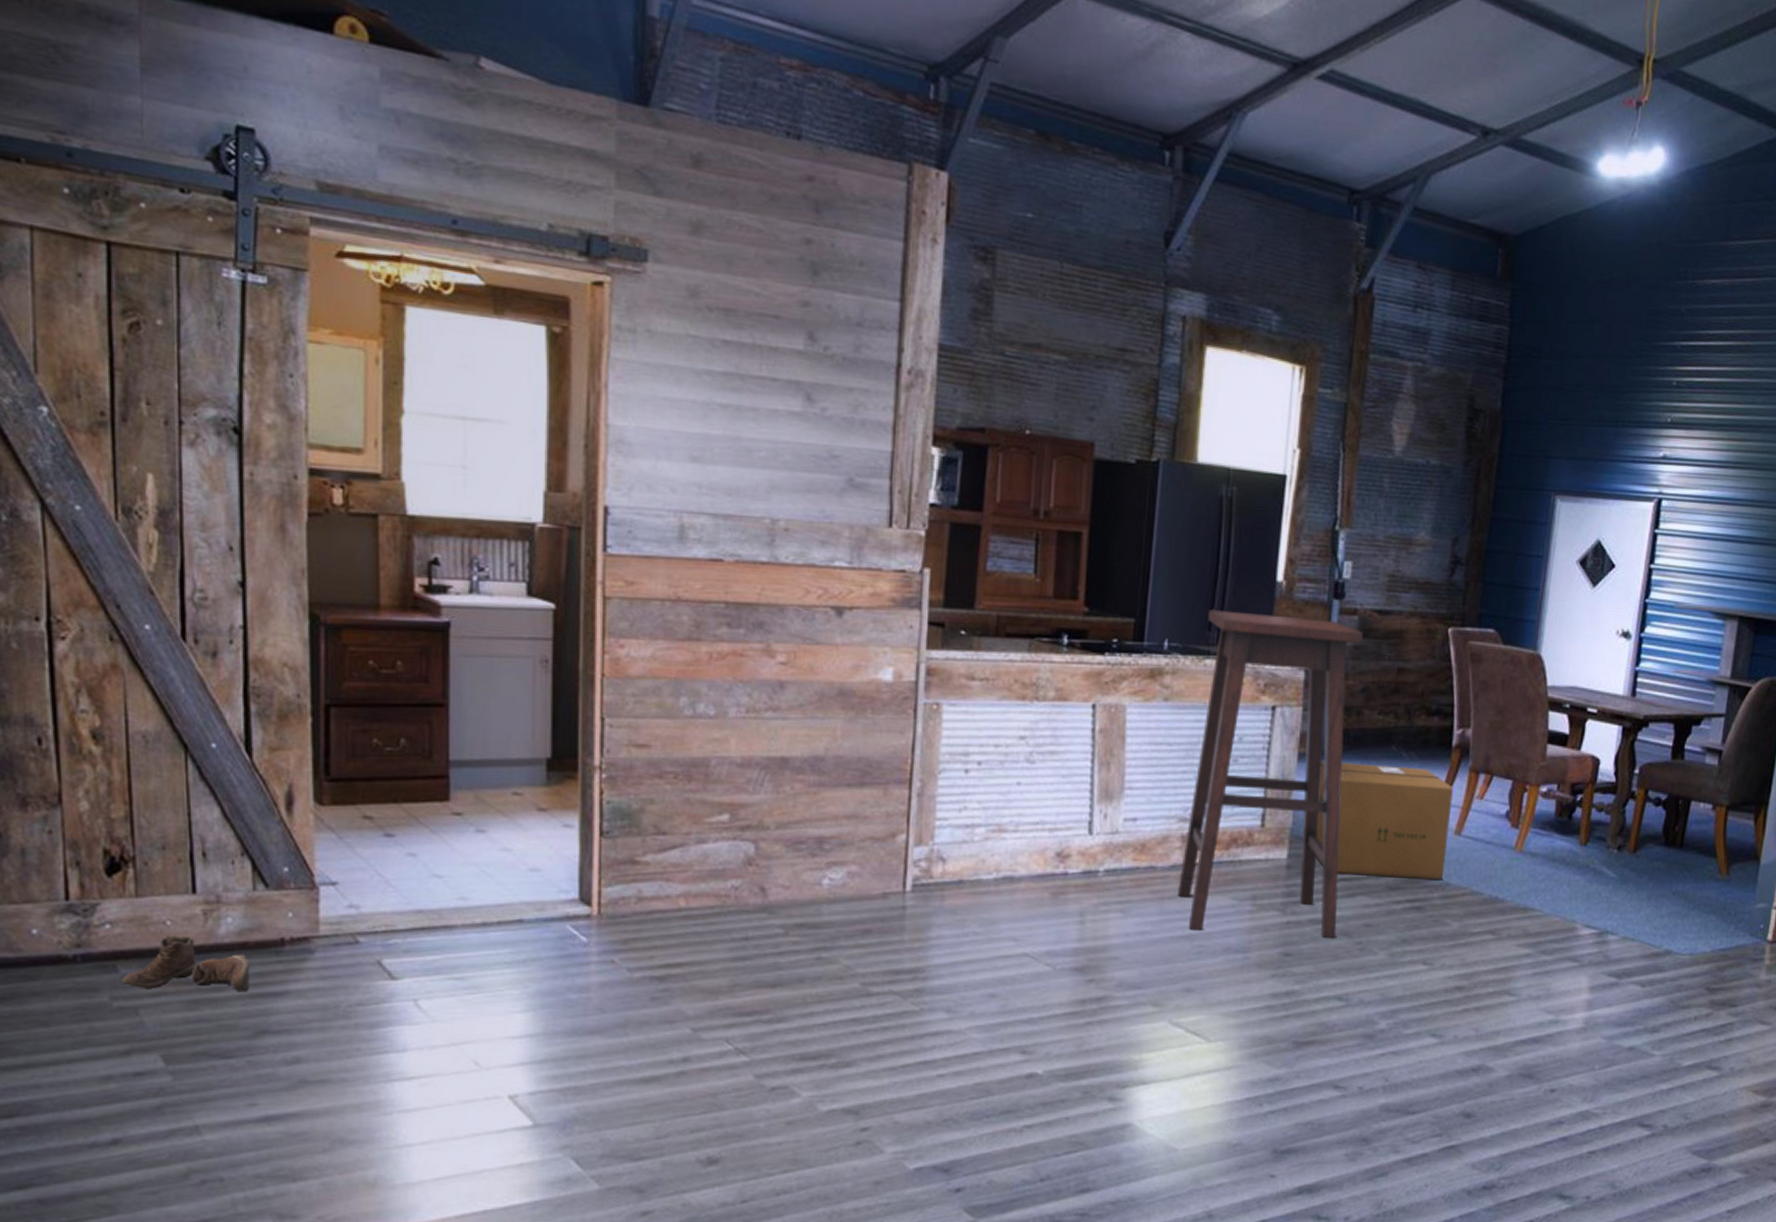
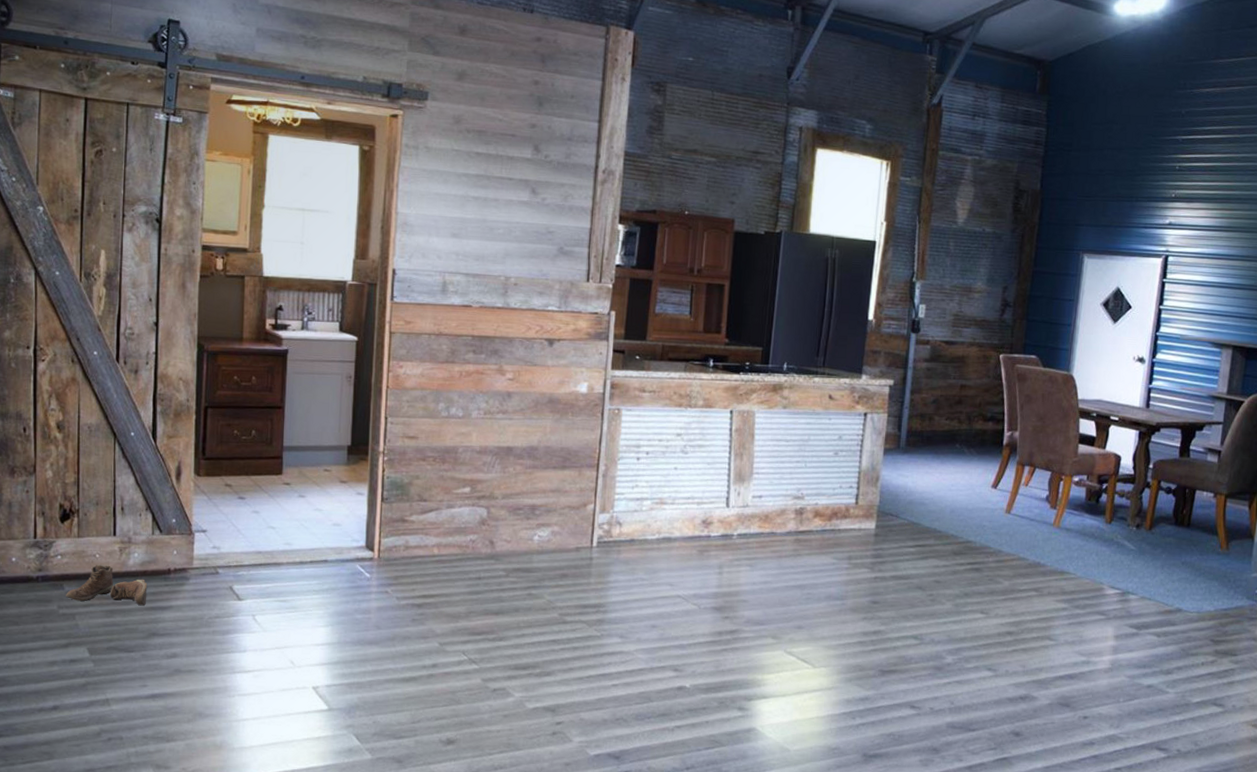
bar stool: present [1178,608,1363,939] -> none [792,340,934,591]
box: present [1315,760,1453,881] -> none [896,454,1004,548]

